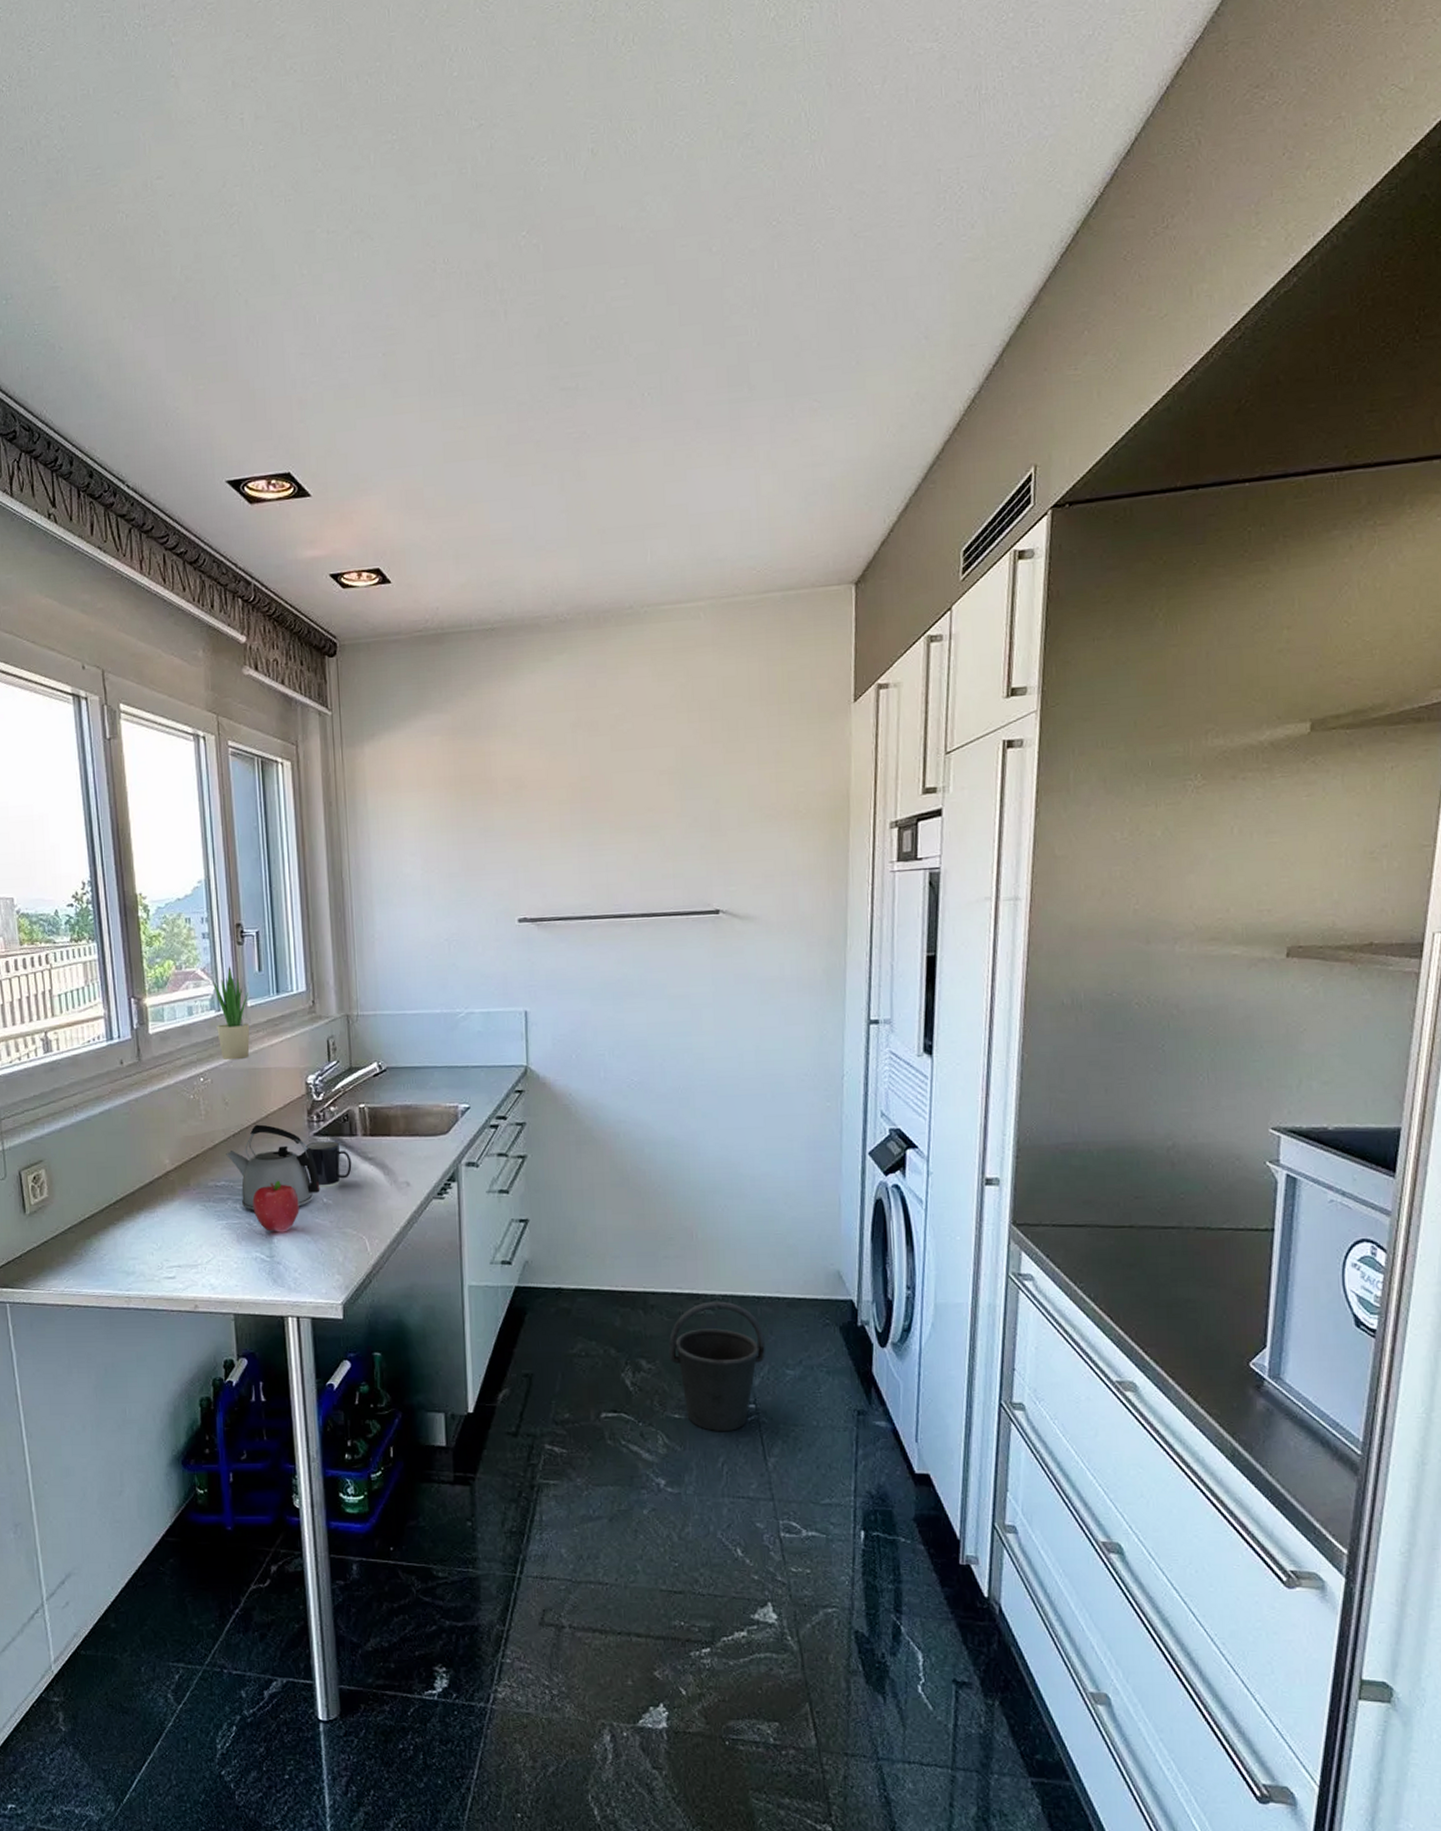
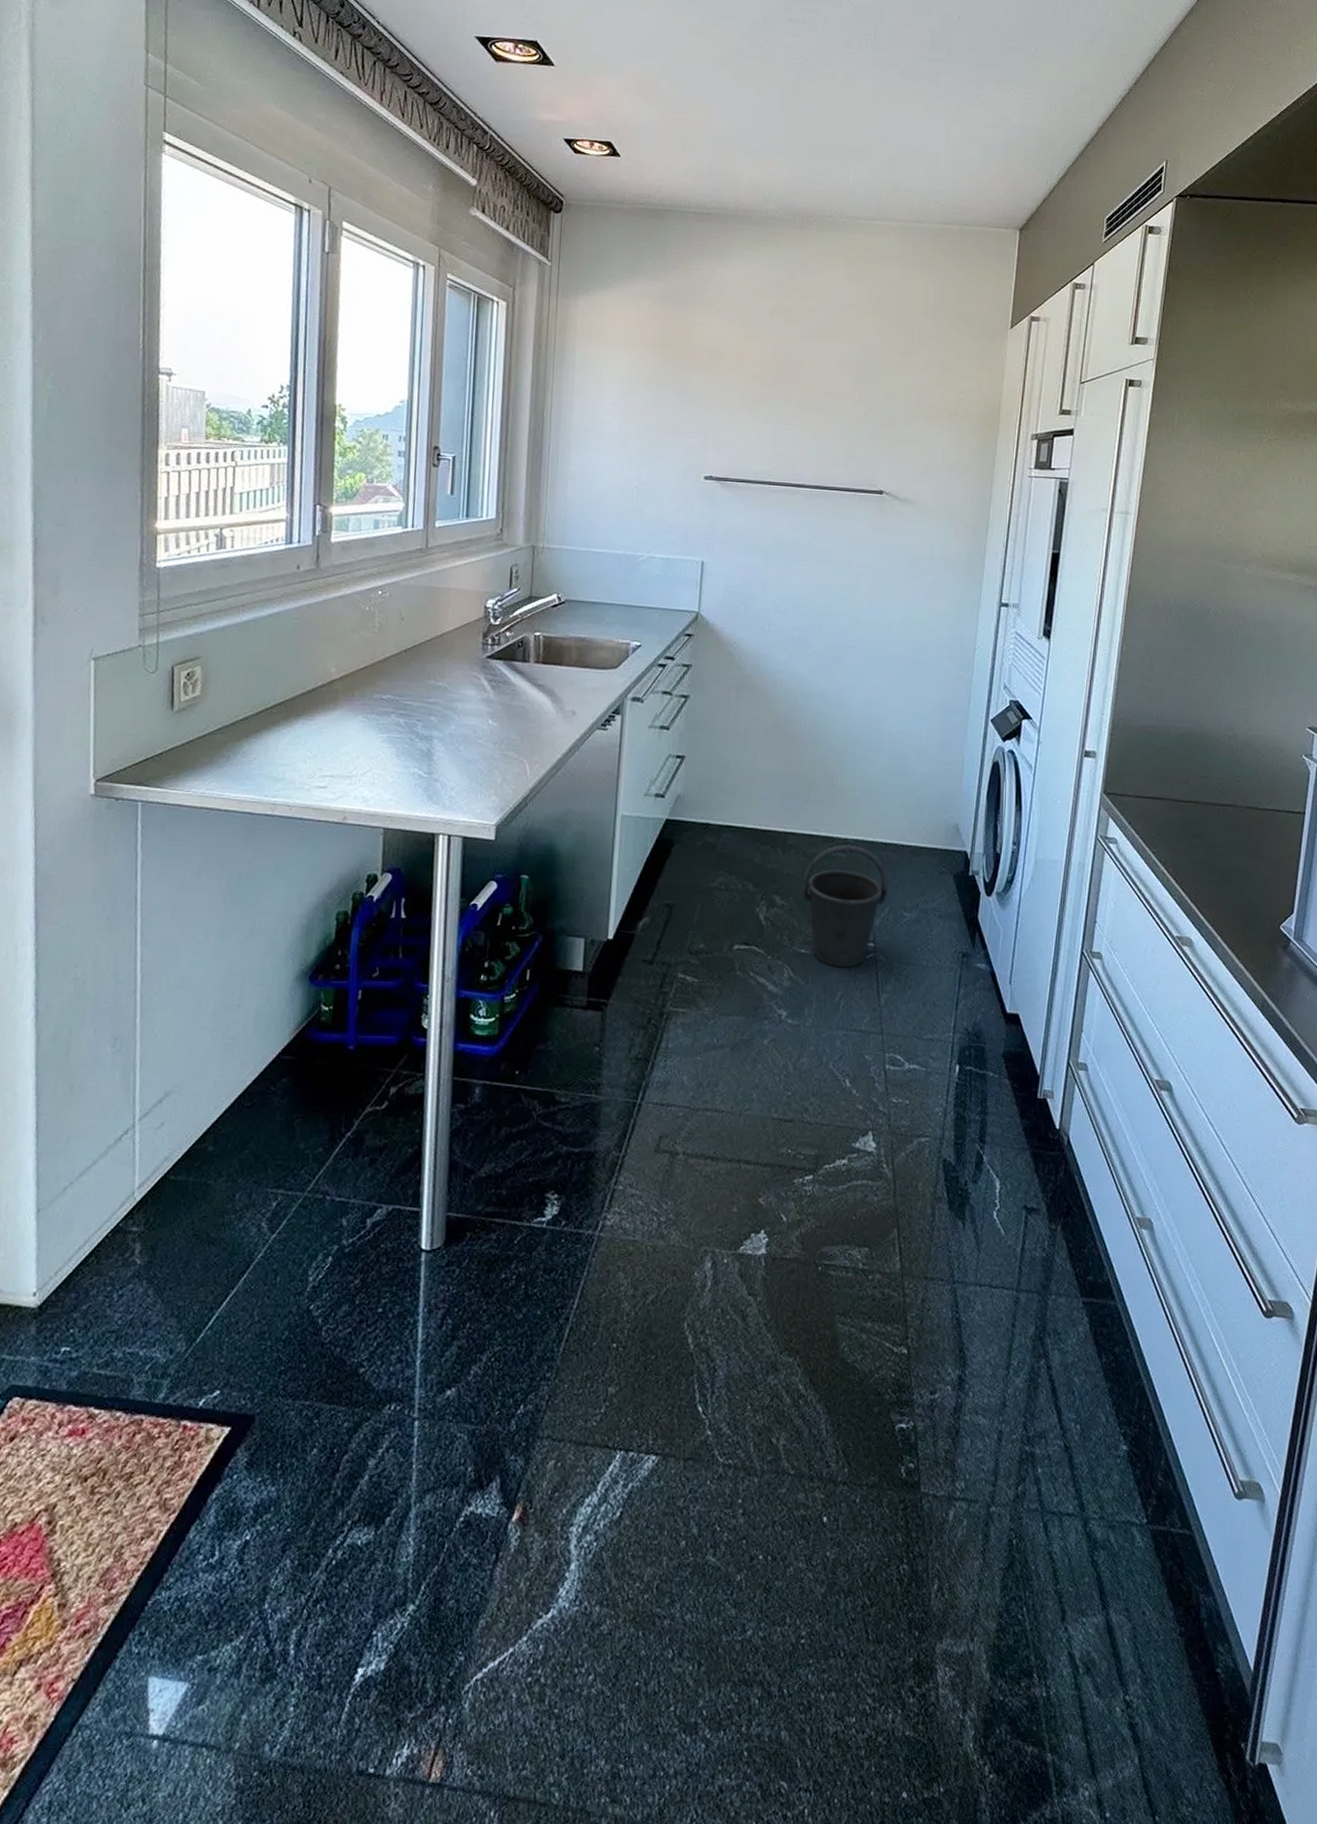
potted plant: present [213,966,250,1061] -> none [401,486,438,578]
kettle: present [226,1124,320,1210] -> none [395,642,487,726]
fruit: present [252,1180,299,1233] -> none [416,698,464,750]
mug: present [306,1141,352,1189] -> none [478,664,521,711]

